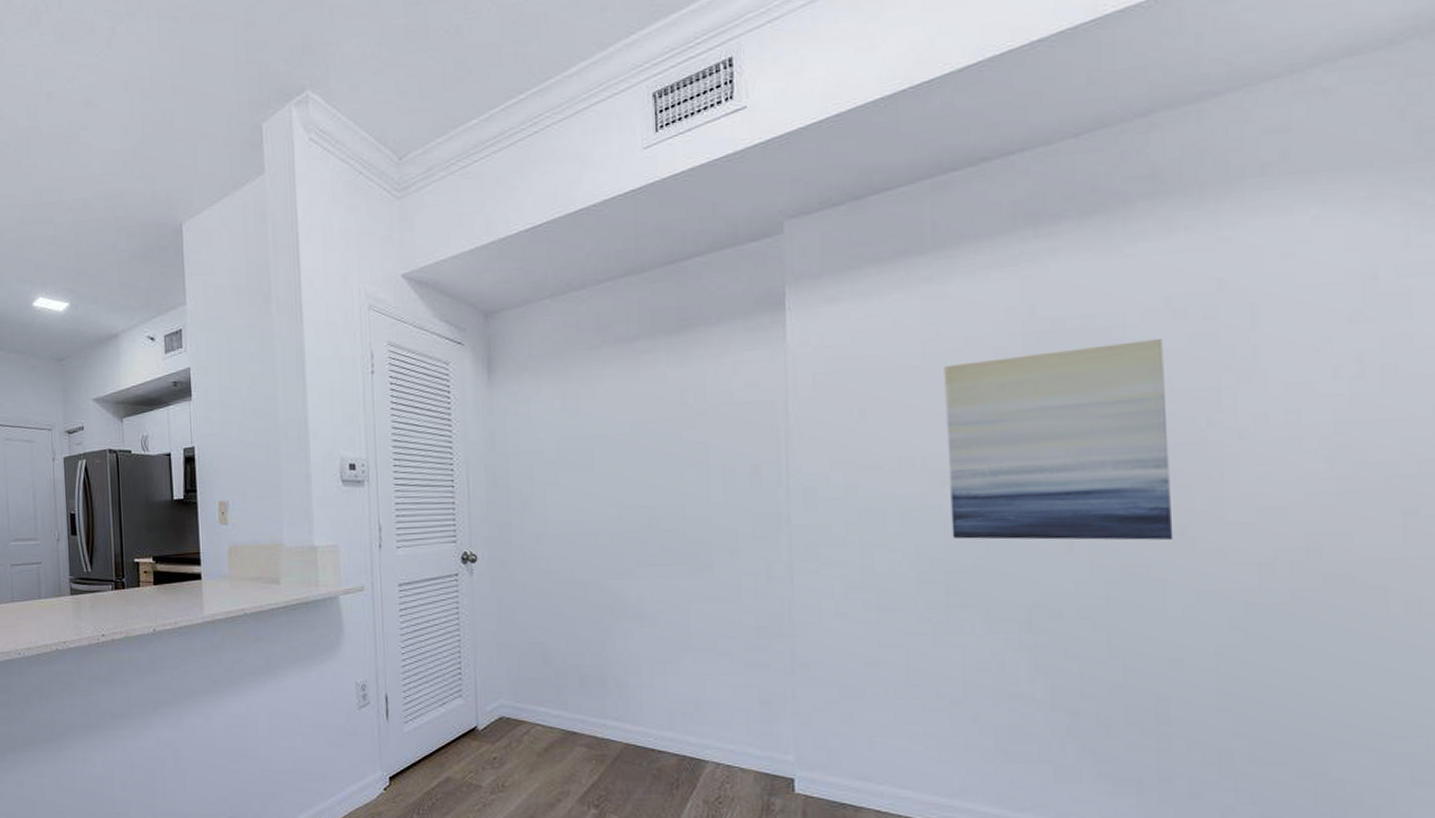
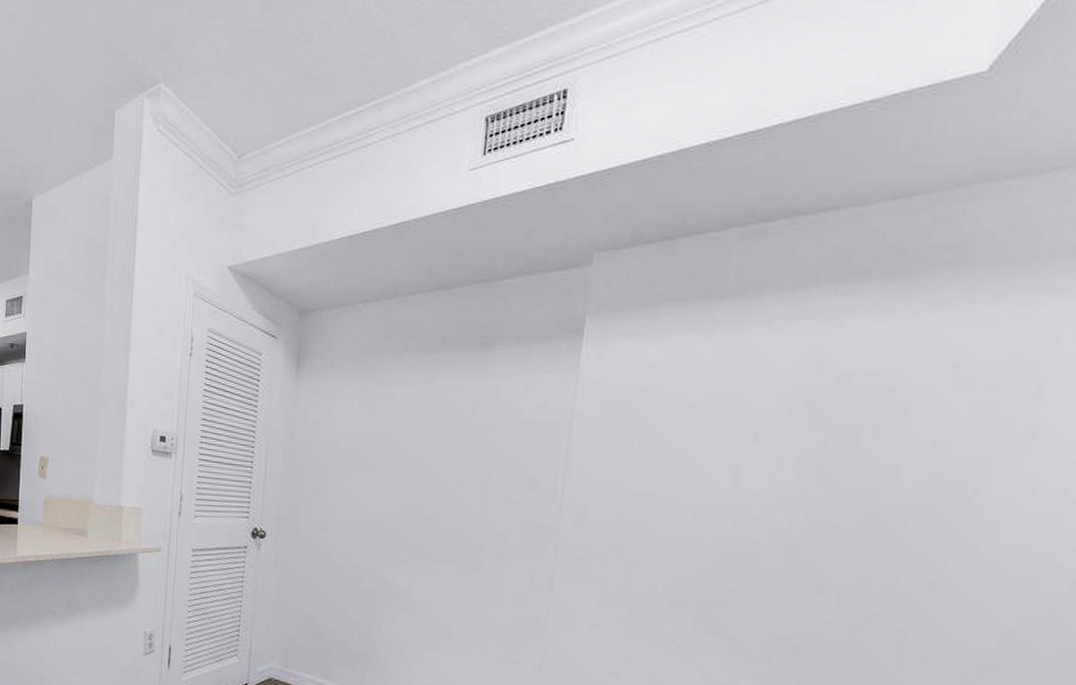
wall art: present [944,338,1174,541] -> none [709,404,944,595]

